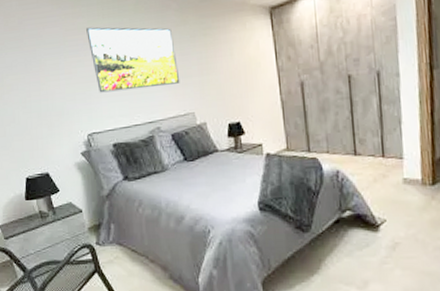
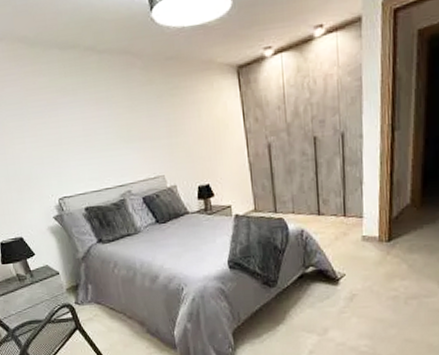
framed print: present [86,27,180,93] -> none [48,86,149,157]

